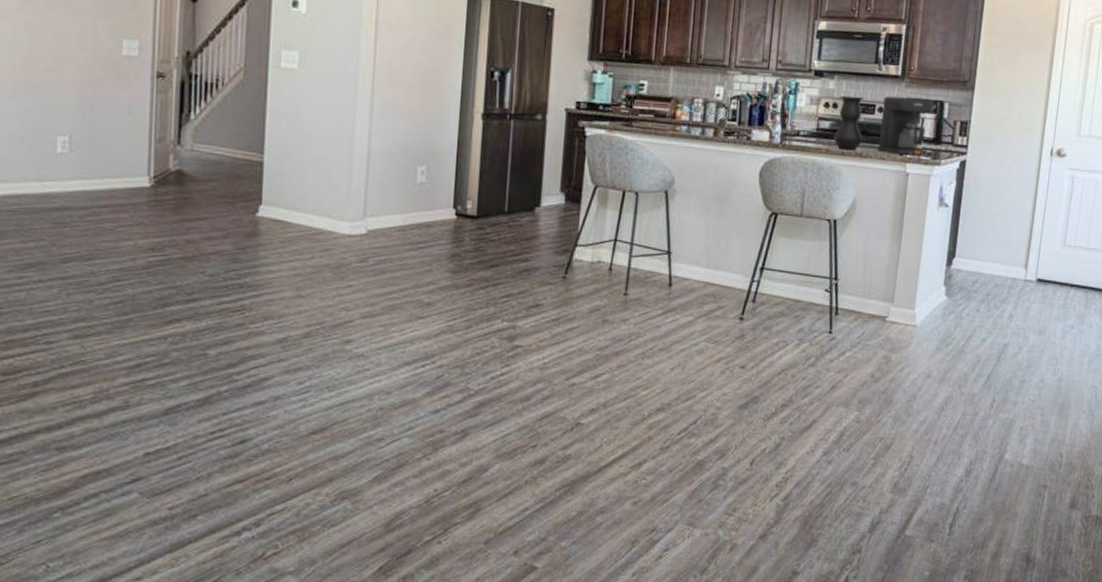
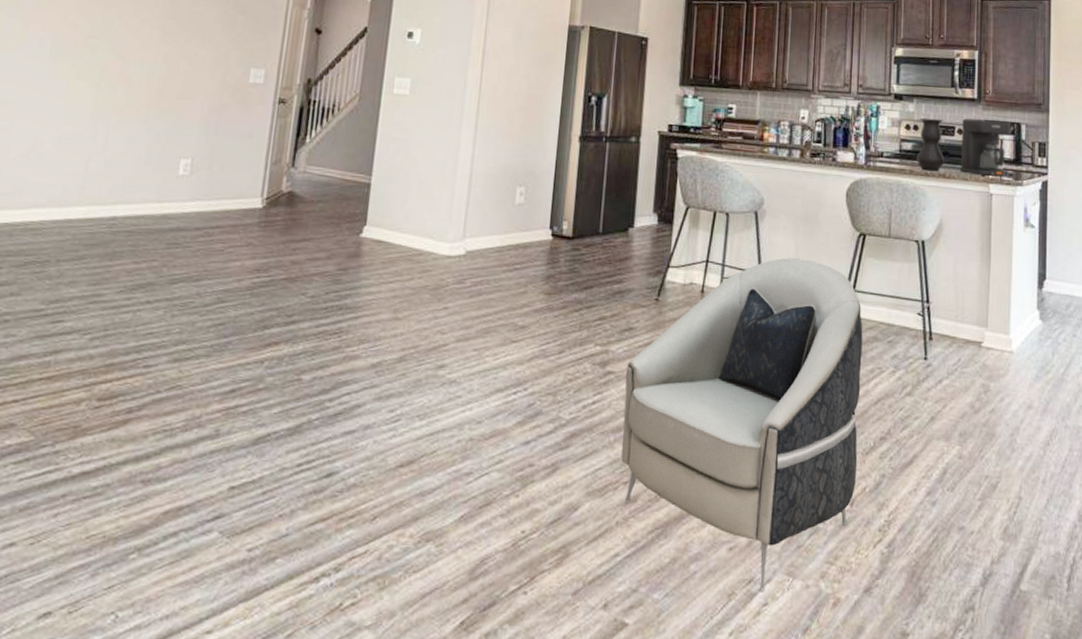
armchair: none [529,236,770,540] -> present [621,258,863,592]

